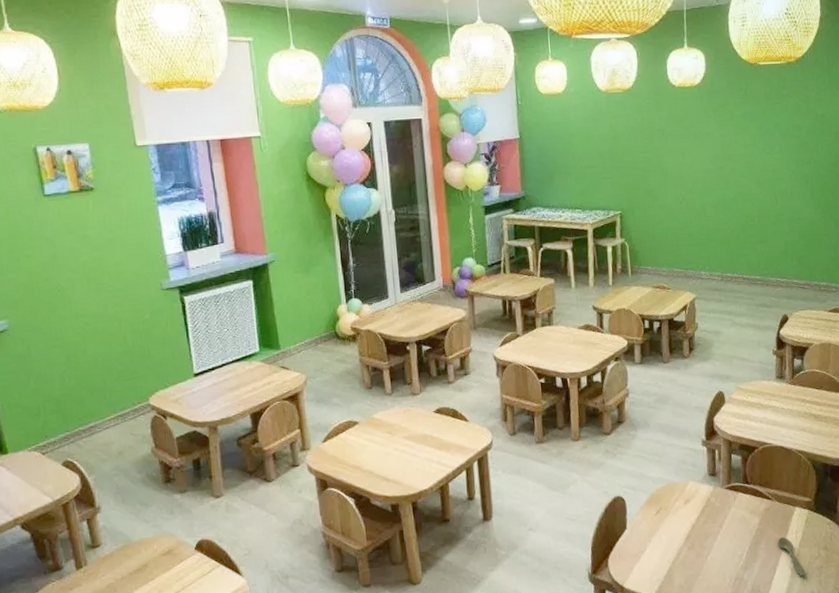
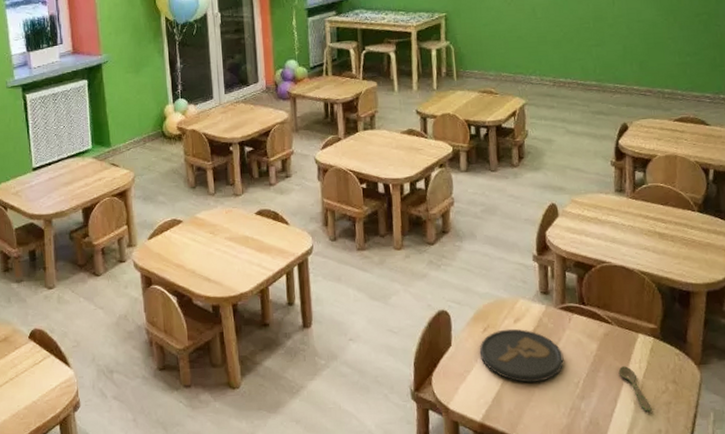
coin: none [652,509,730,559] -> present [479,328,564,383]

